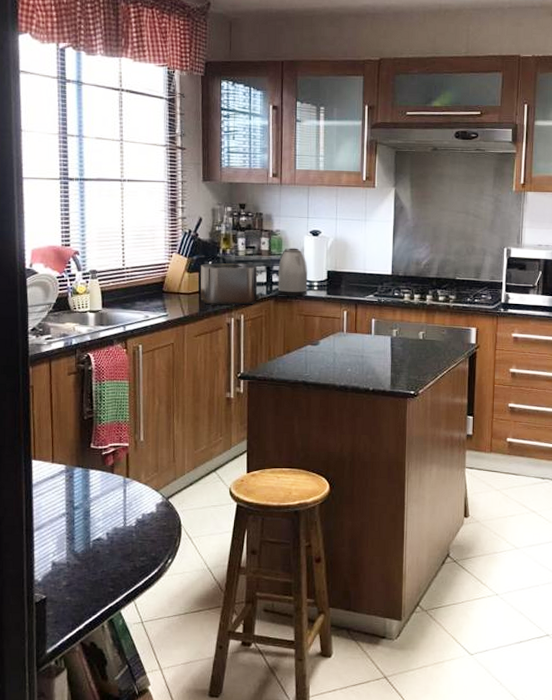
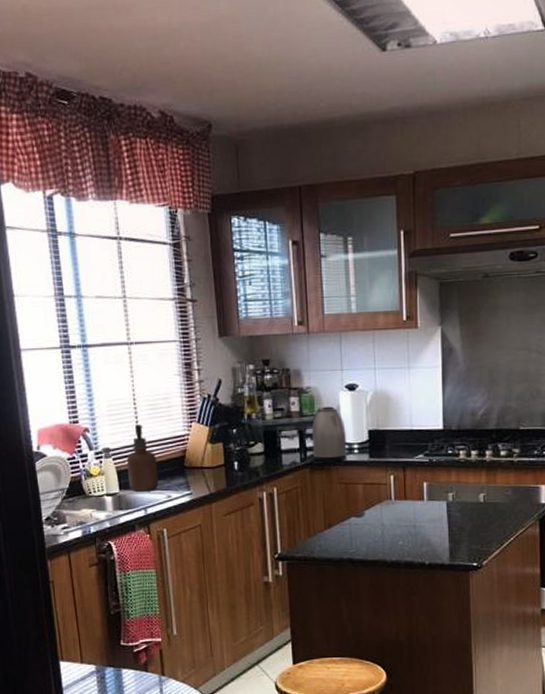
soap dispenser: none [110,251,139,311] -> present [126,424,159,492]
toaster: present [200,263,260,306] -> none [223,428,293,480]

